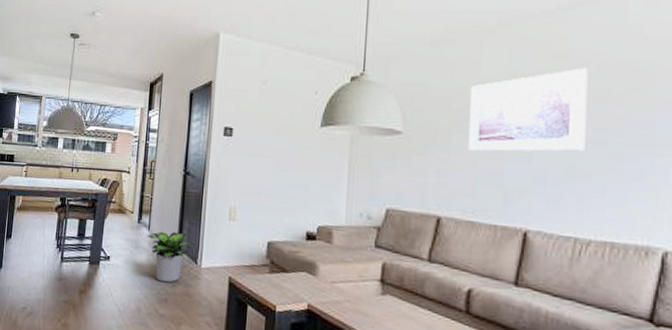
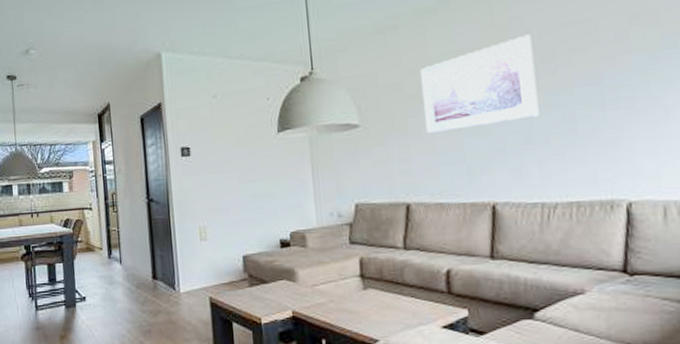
potted plant: present [146,231,195,283] -> none [119,260,170,314]

